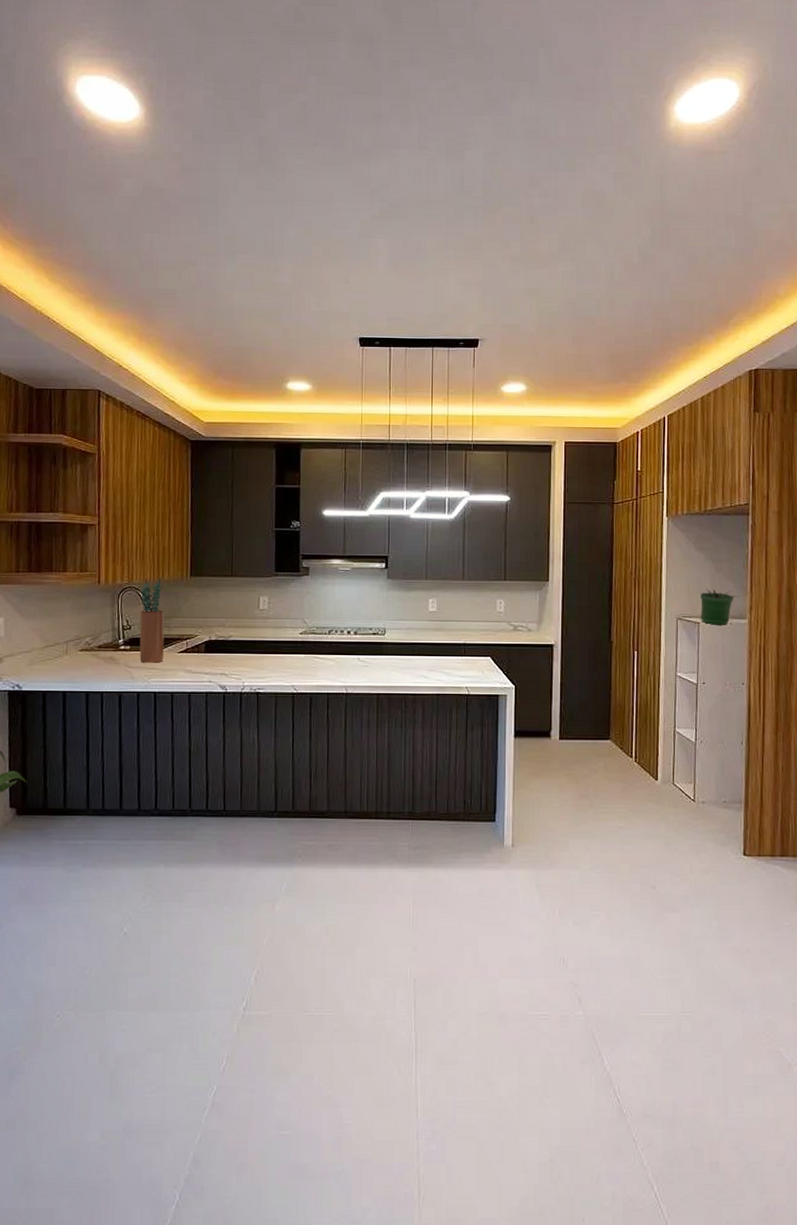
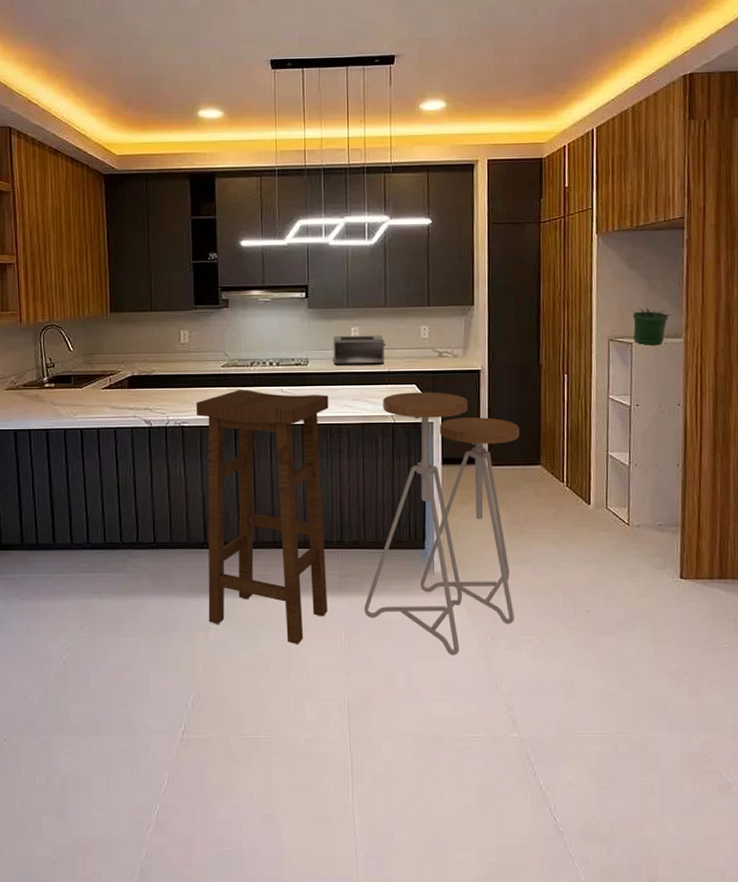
vase: present [139,577,165,663] -> none [62,314,88,400]
bar stool: none [272,657,405,918] -> present [195,390,329,645]
toaster: none [410,606,463,637] -> present [333,335,387,366]
bar stool: none [433,664,591,931] -> present [364,392,520,655]

